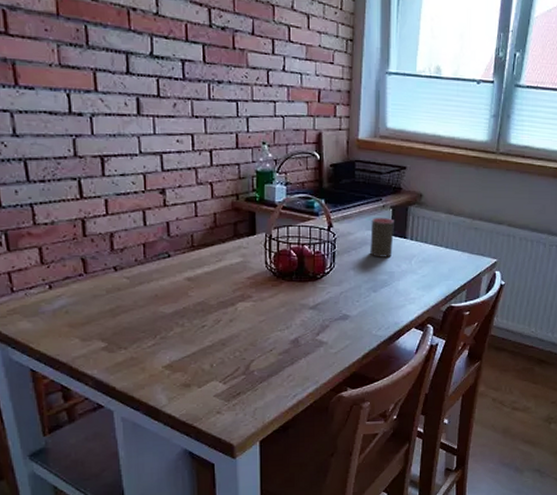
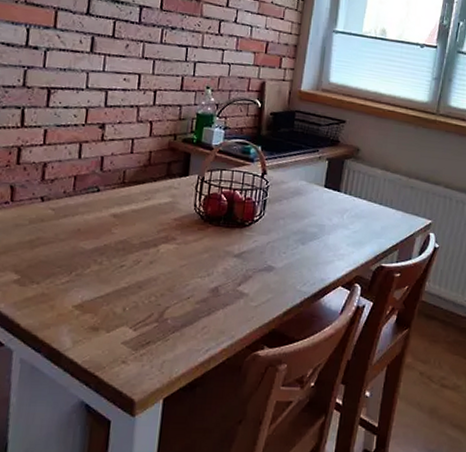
cup: present [370,217,394,257] -> none [302,168,329,210]

